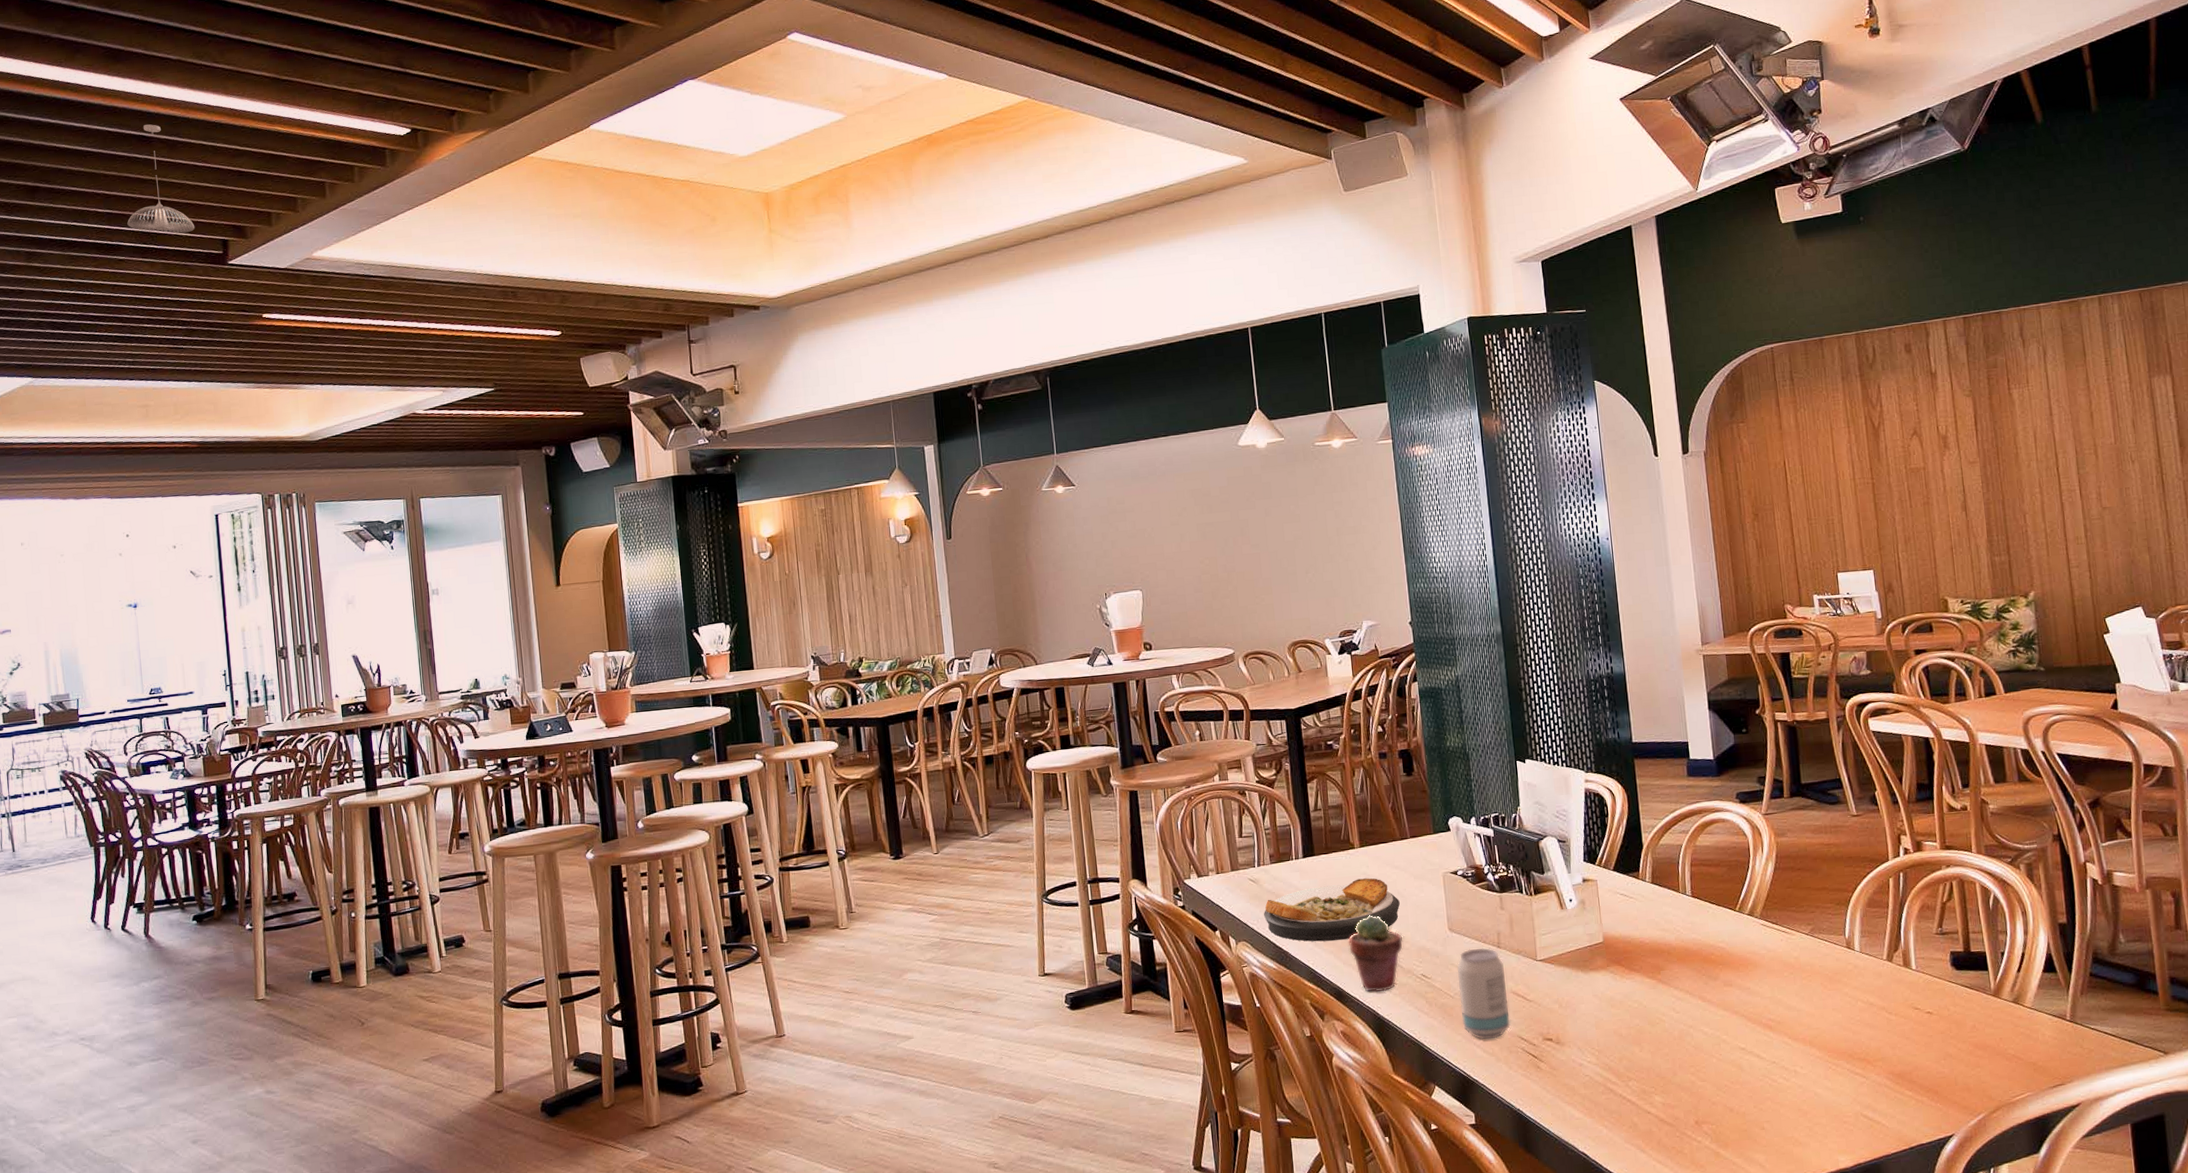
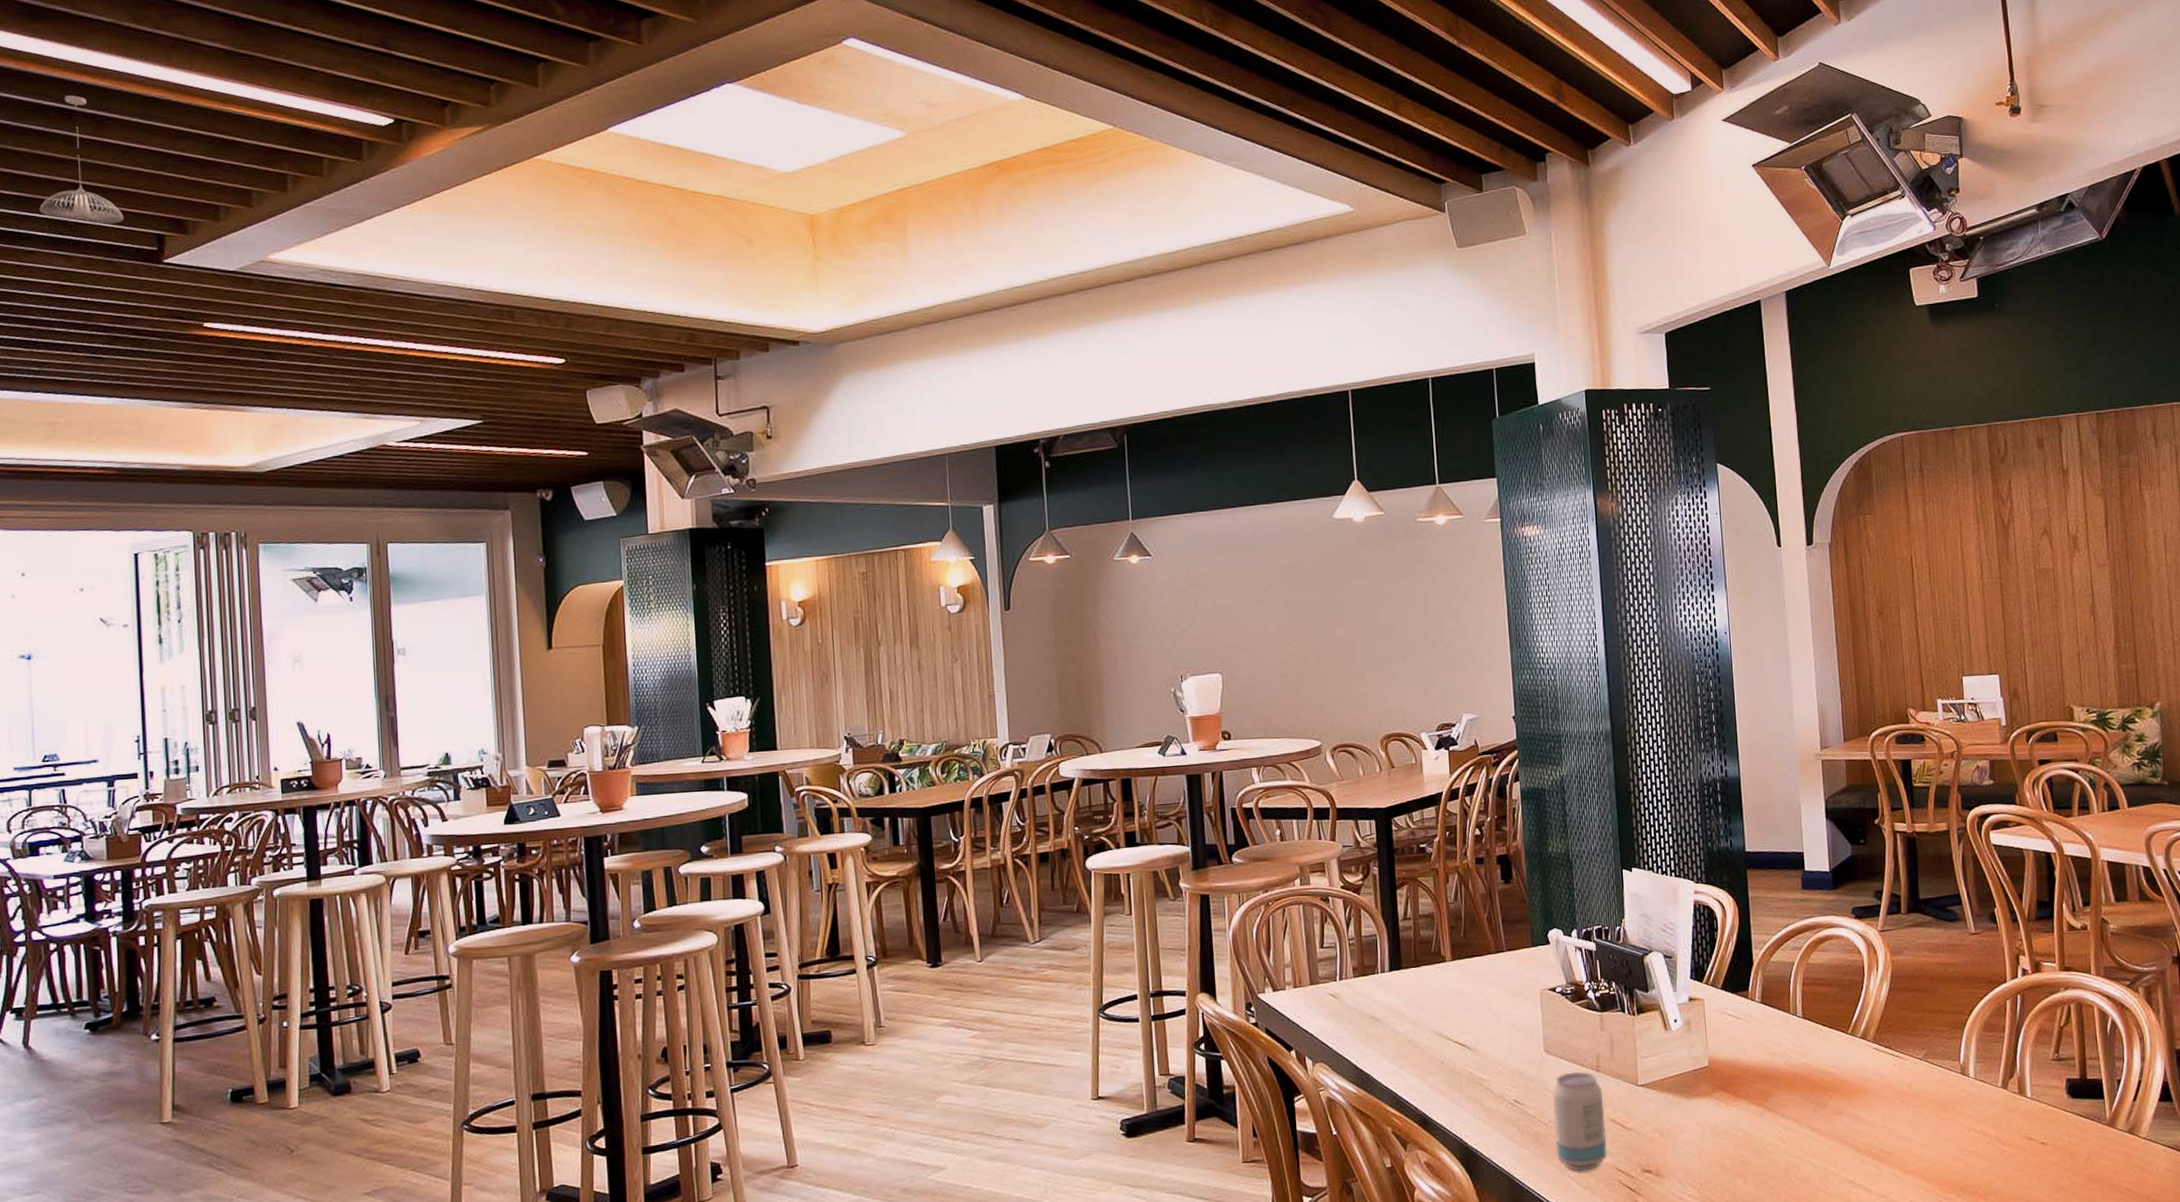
plate: present [1264,878,1400,942] -> none [1344,994,1493,1064]
potted succulent: present [1348,915,1403,993] -> none [1436,1035,1495,1120]

